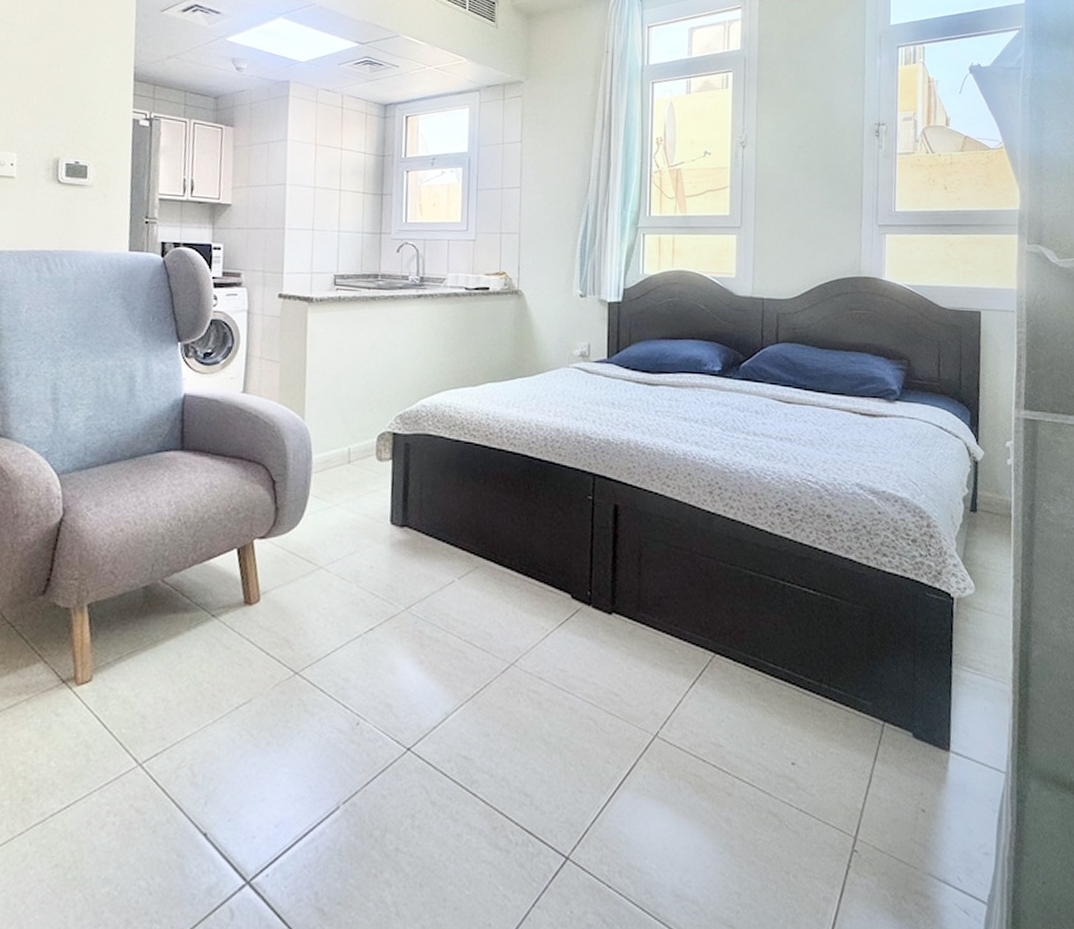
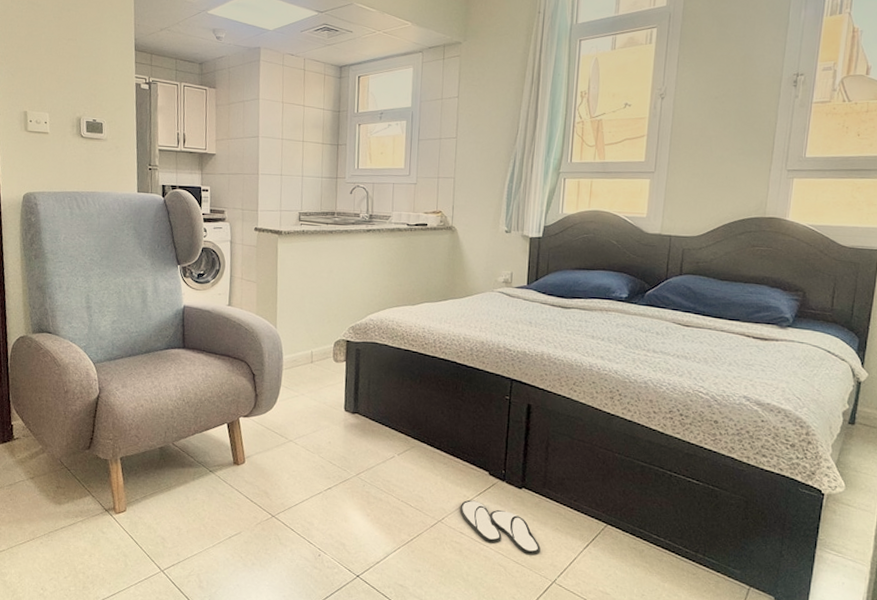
slippers: none [537,633,638,702] -> present [459,500,541,555]

